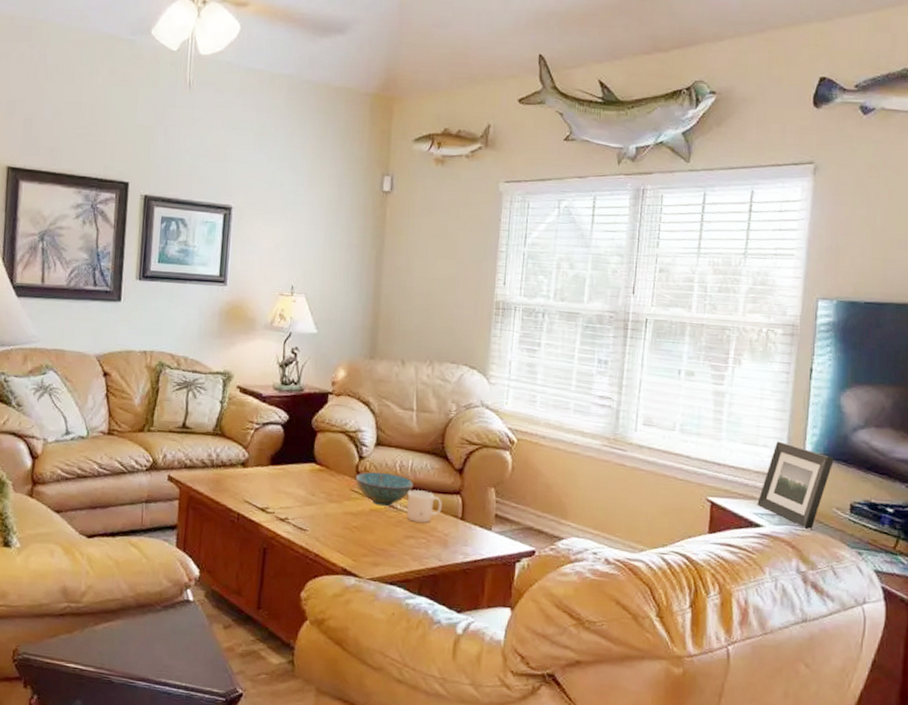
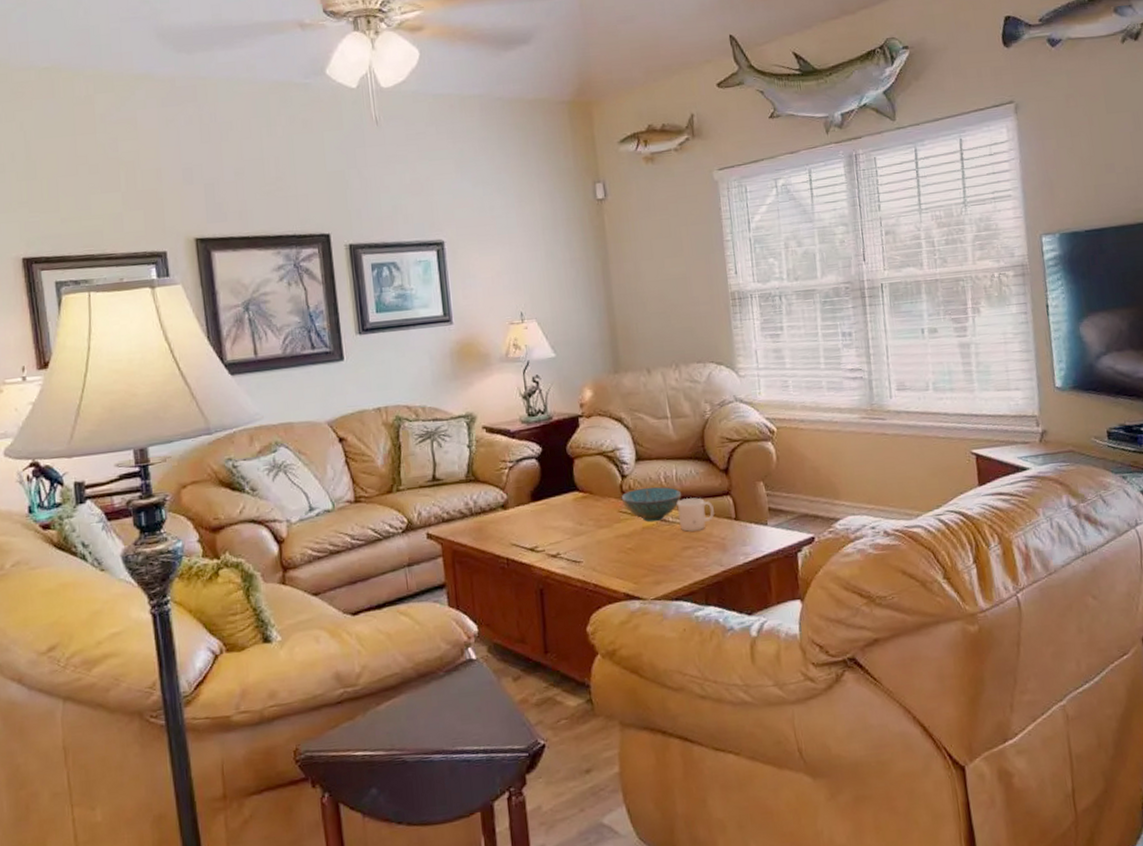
picture frame: present [757,441,834,529] -> none [1019,382,1084,463]

